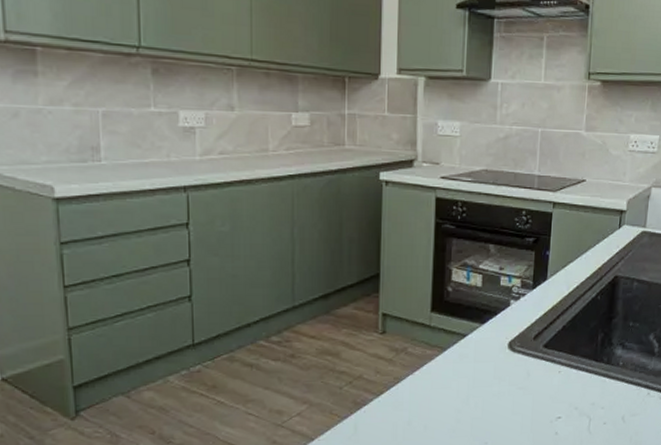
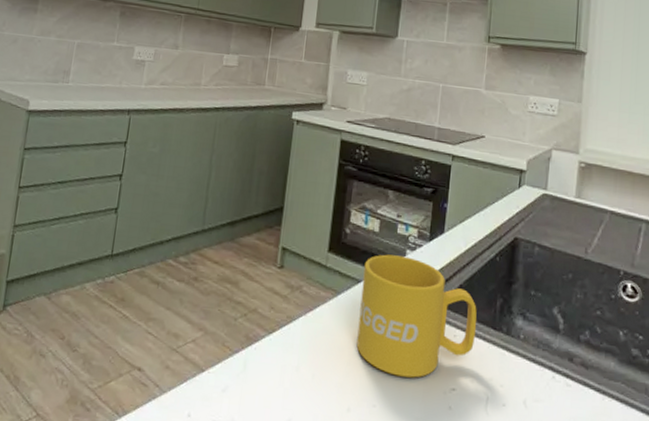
mug: none [466,306,580,415] -> present [356,254,477,378]

